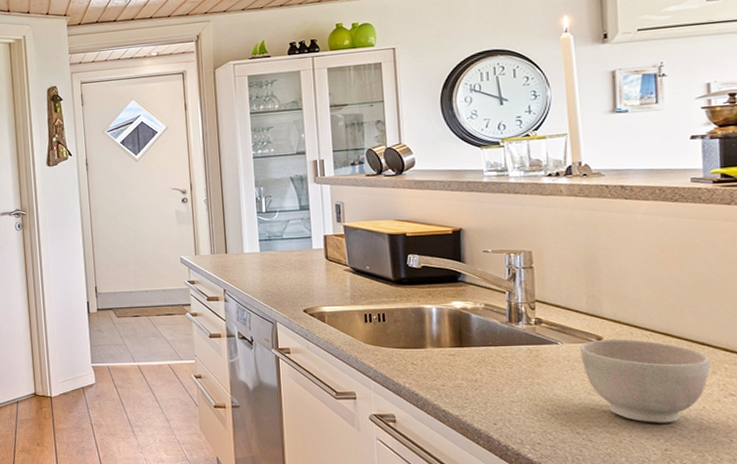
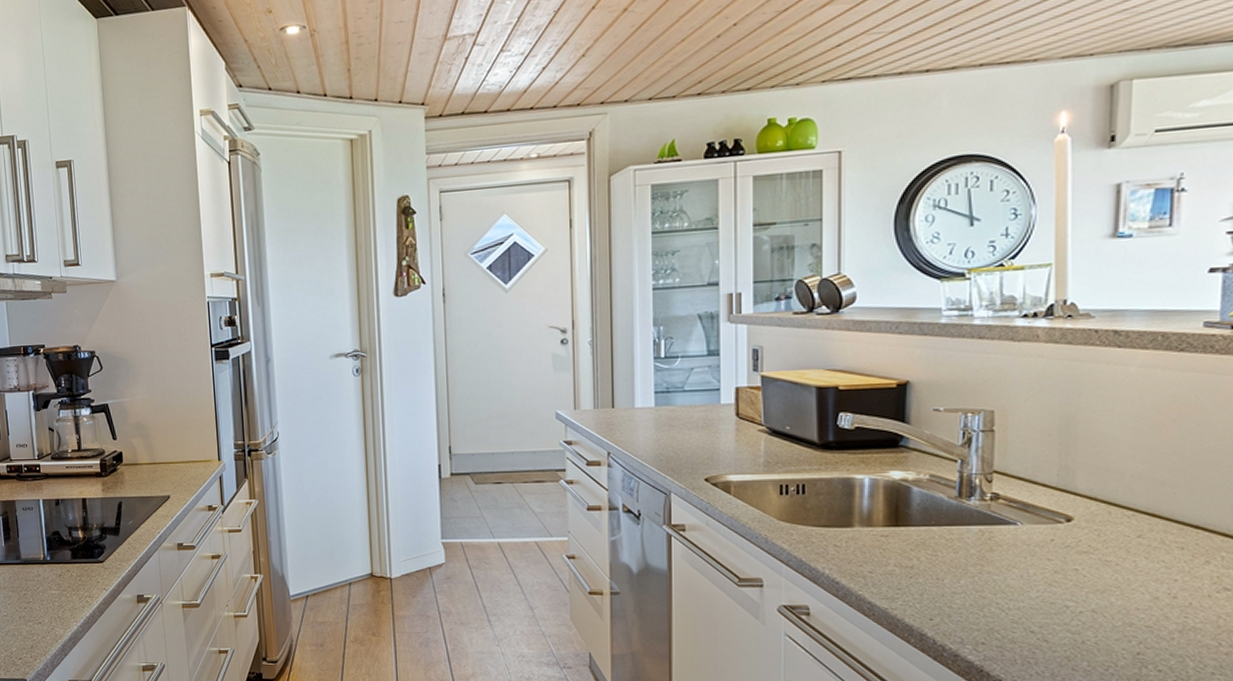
bowl: present [580,339,711,423] -> none [1044,519,1205,622]

